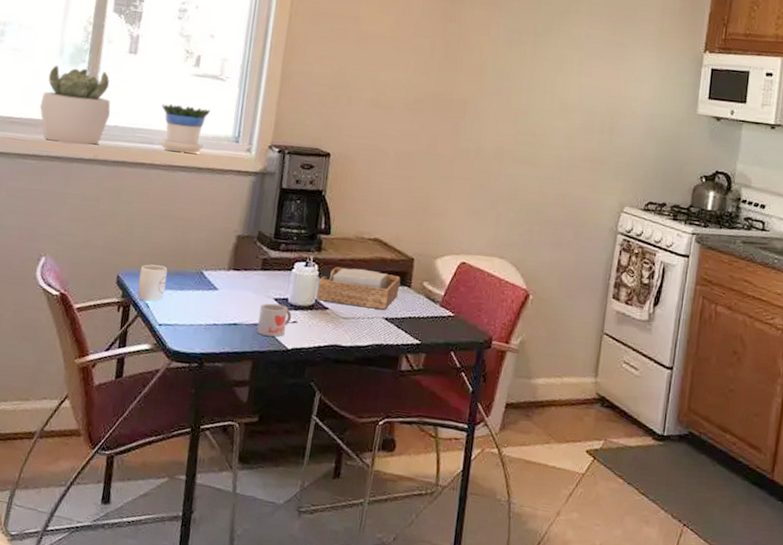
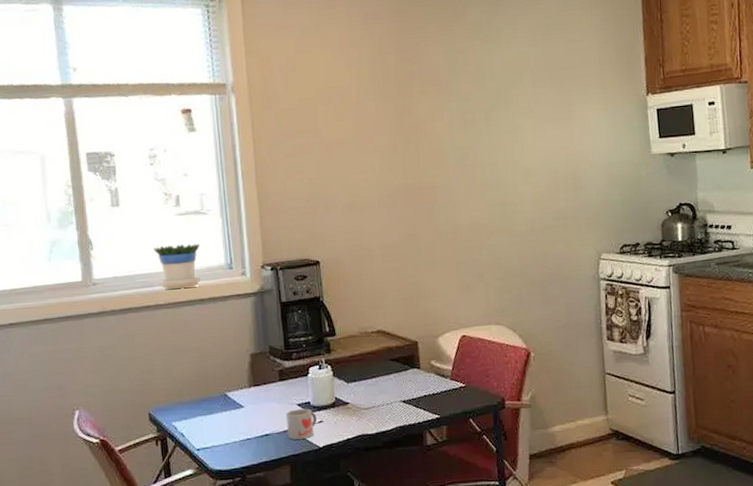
succulent plant: present [39,65,111,146] -> none [40,229,108,304]
mug: present [137,264,168,302] -> none [168,396,196,432]
napkin holder: present [316,266,401,310] -> none [334,360,410,398]

